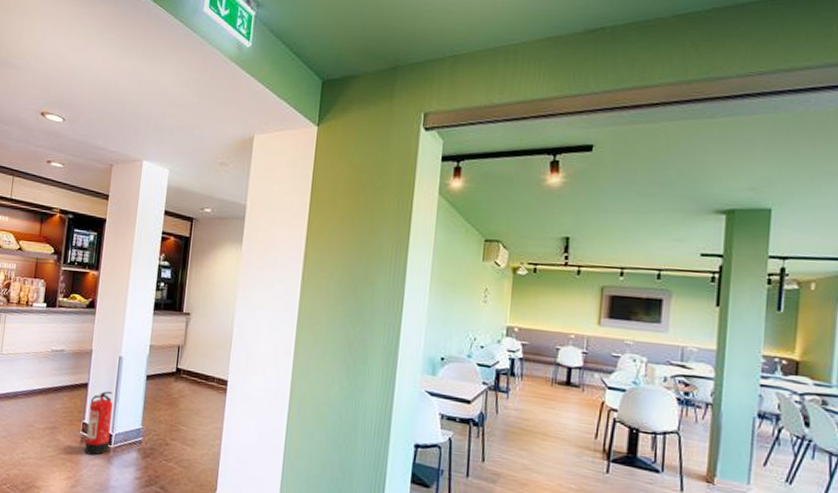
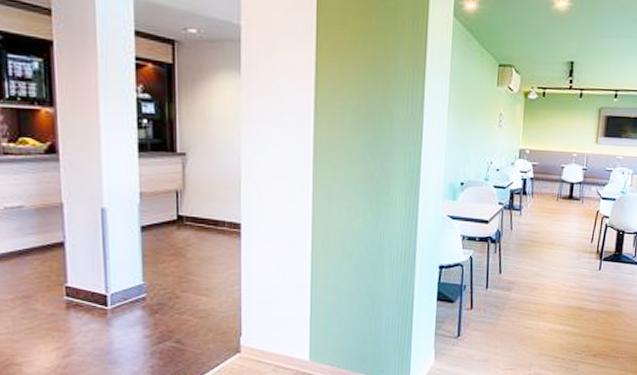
fire extinguisher: present [84,390,113,456] -> none [71,248,106,320]

